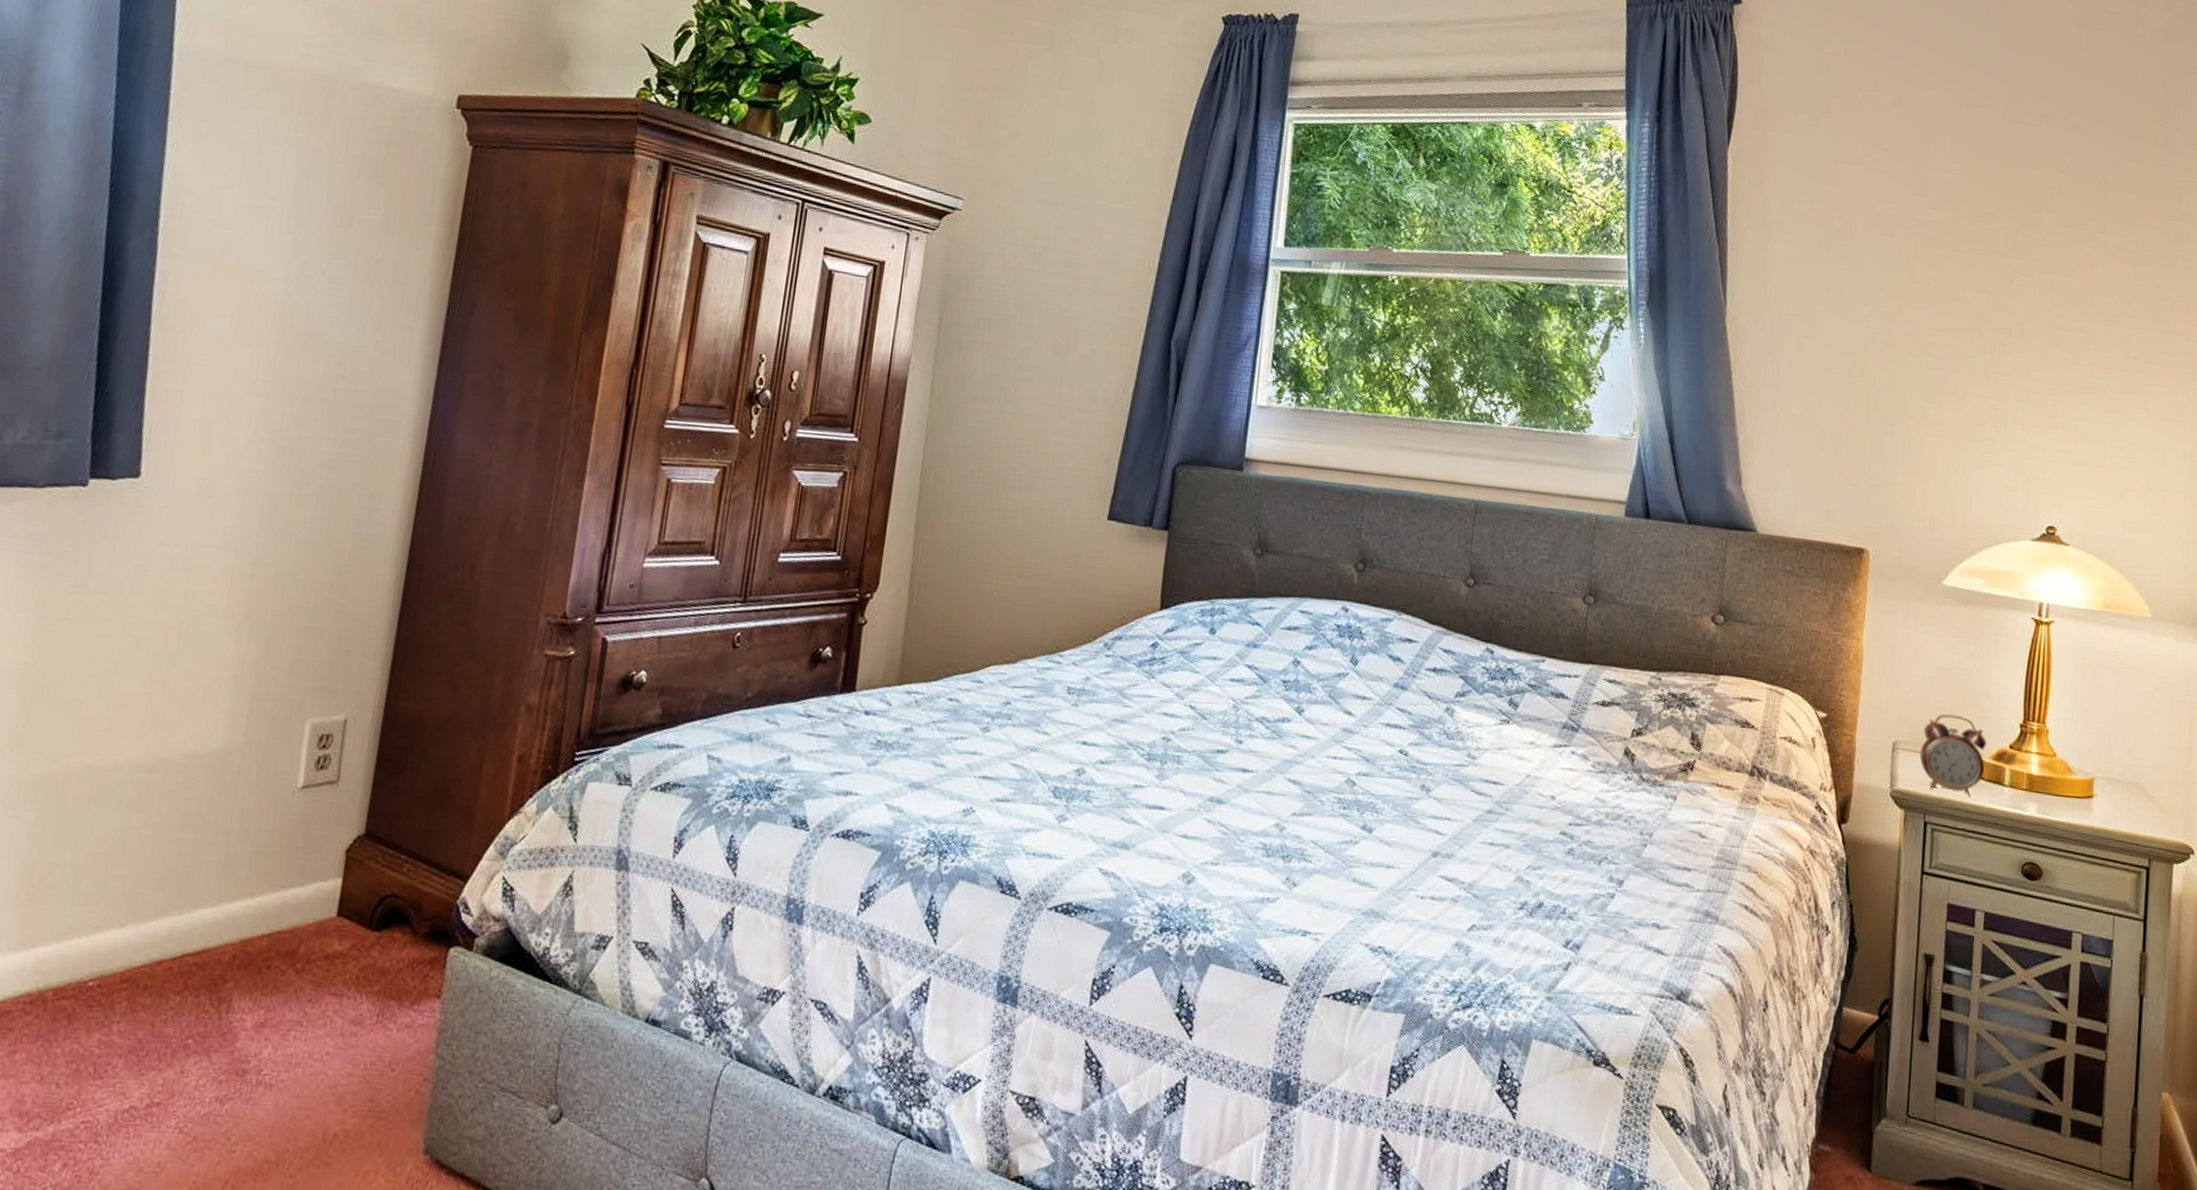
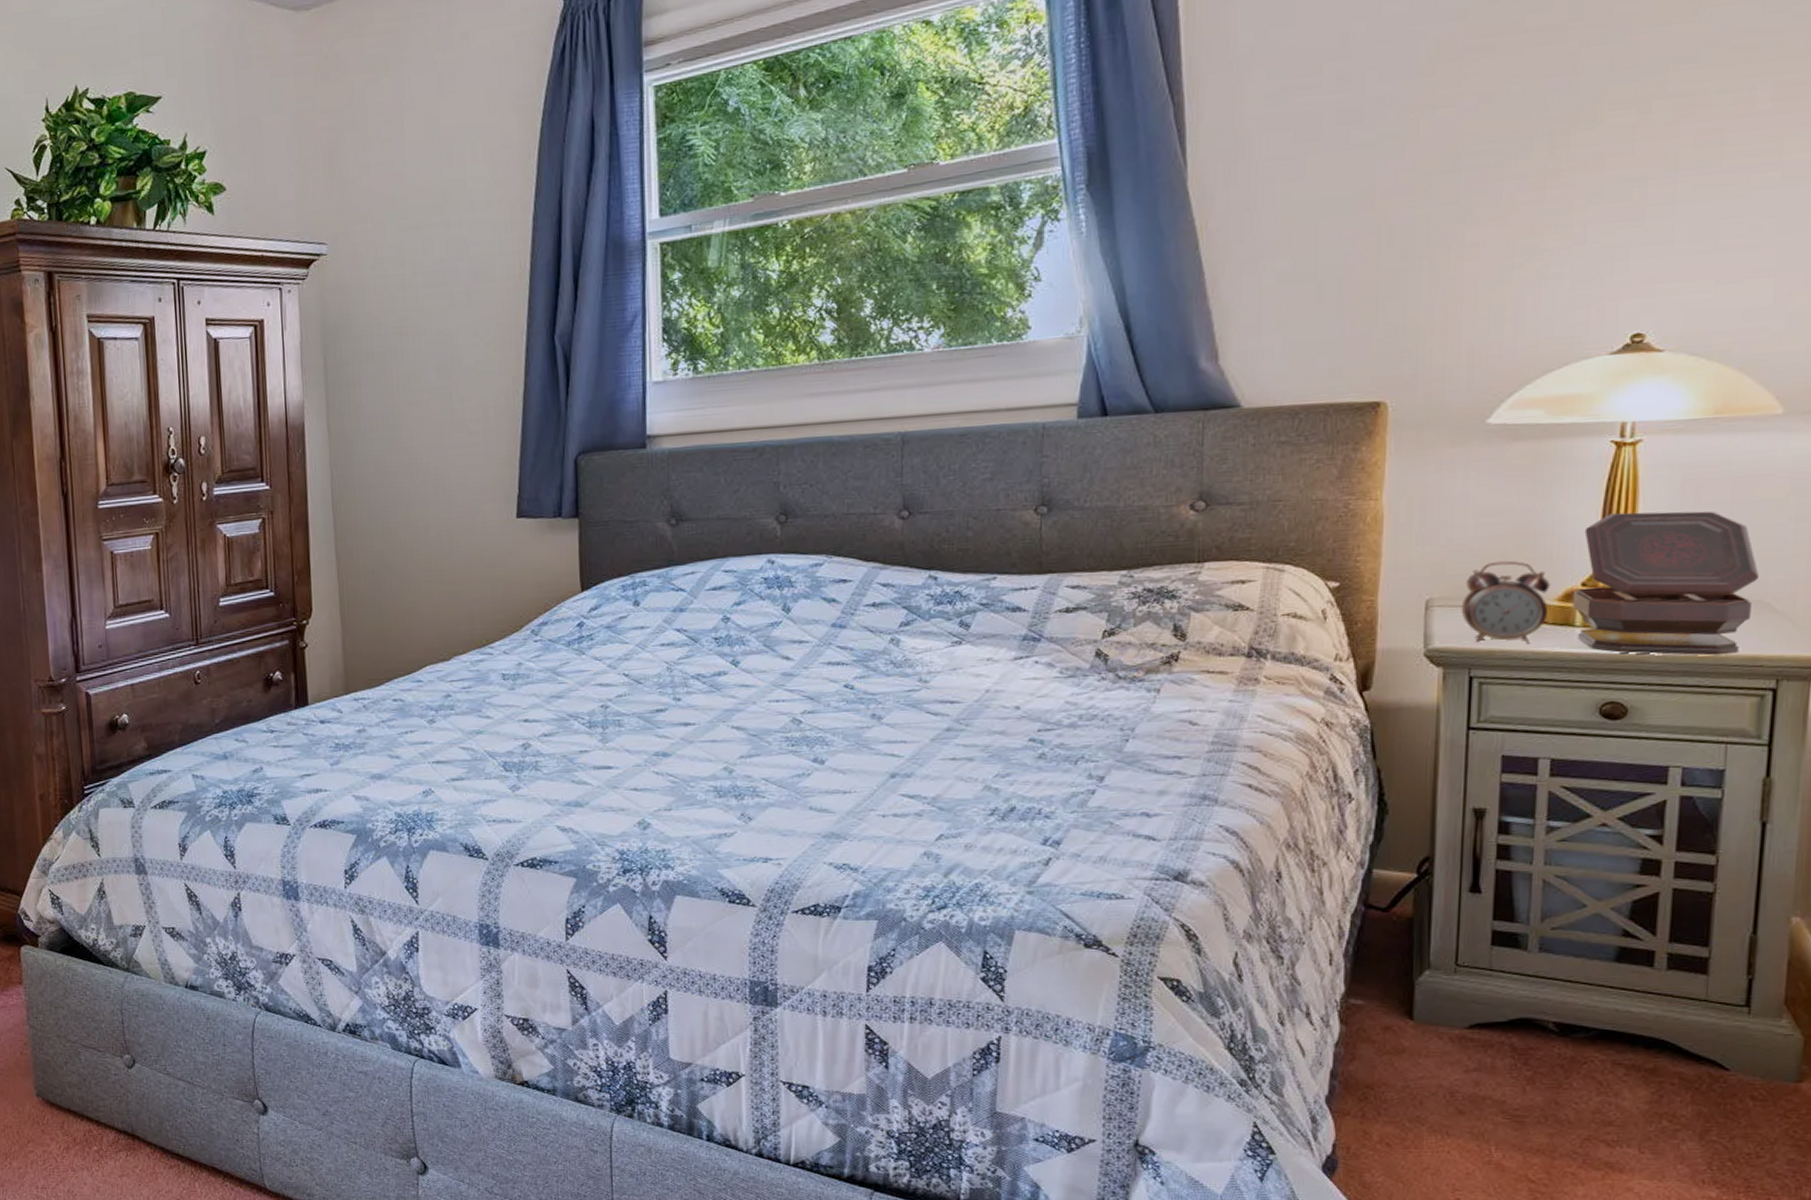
jewelry box: none [2002,684,2137,831] -> present [1572,511,1760,656]

